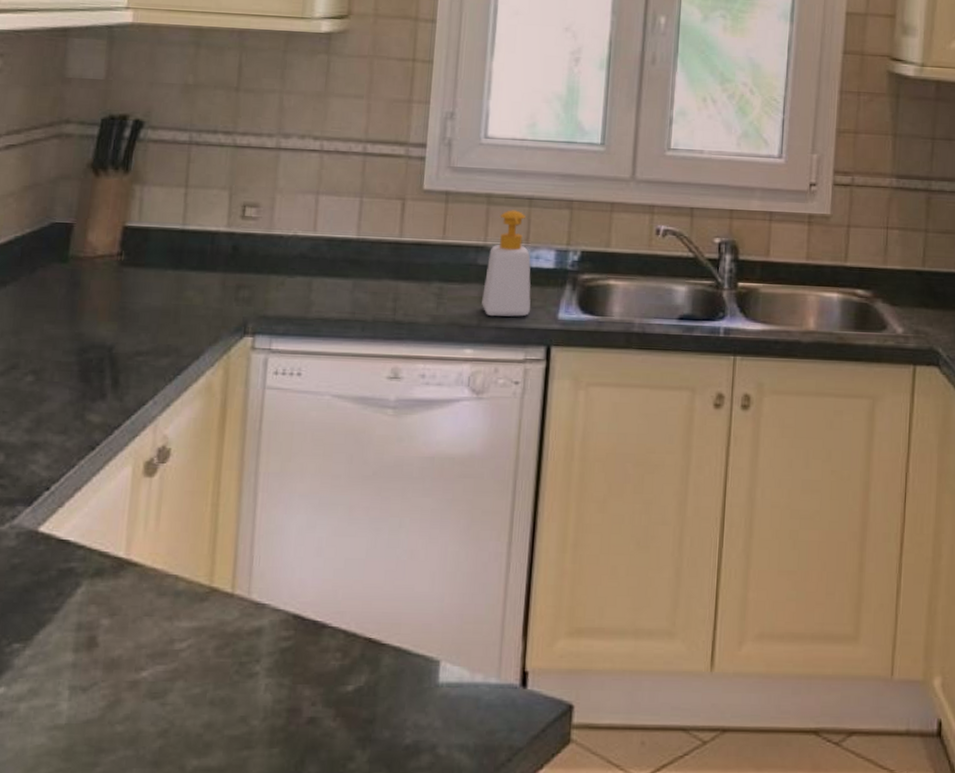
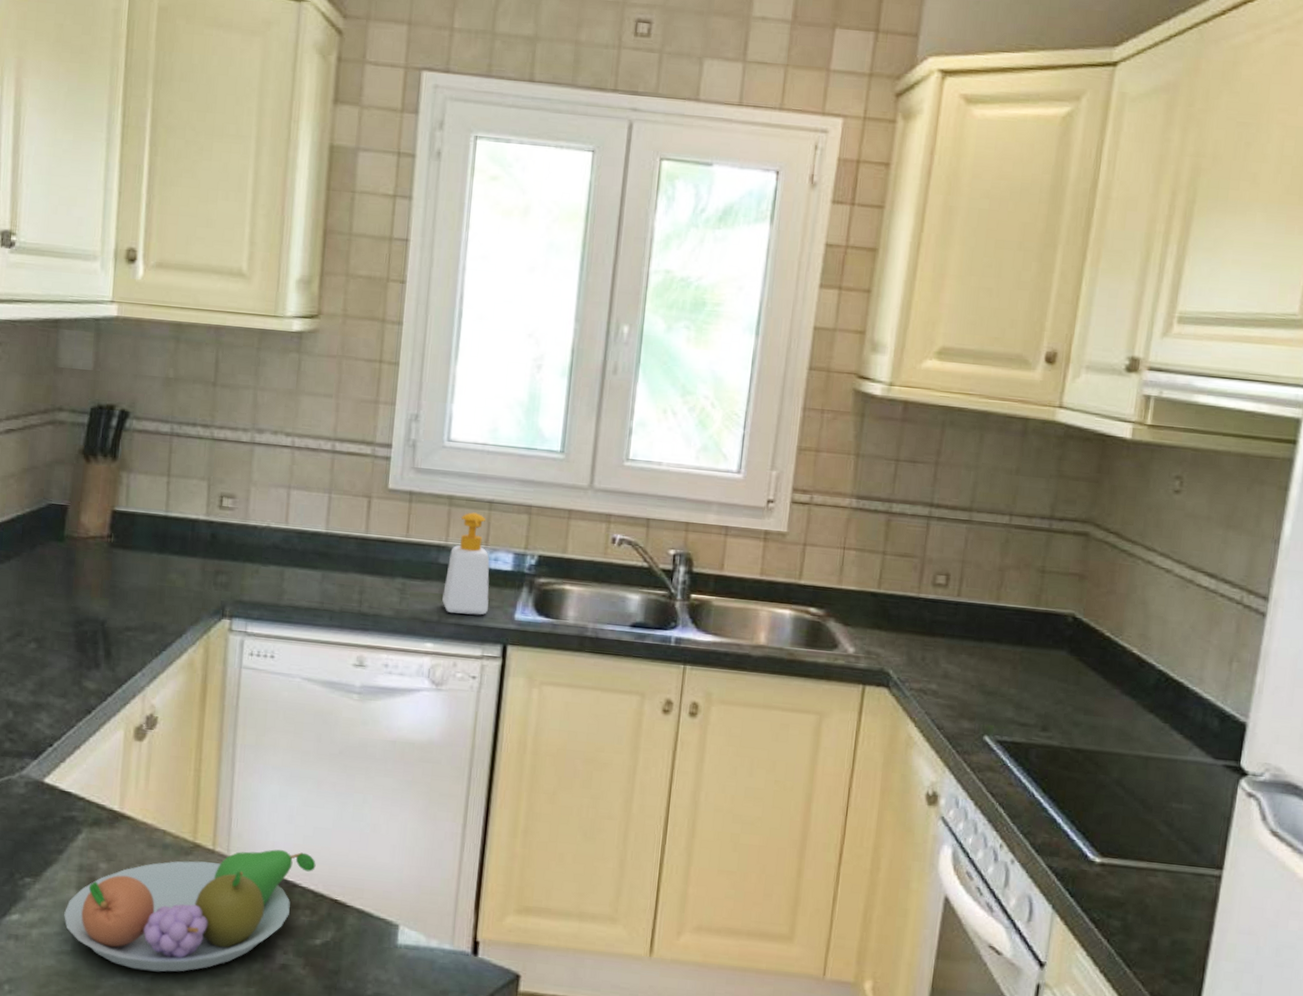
fruit bowl: none [58,587,348,740] -> present [64,849,316,972]

